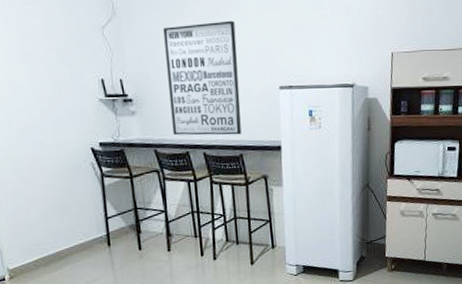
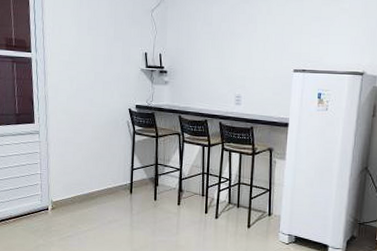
wall art: present [163,20,242,136] -> none [196,9,261,109]

